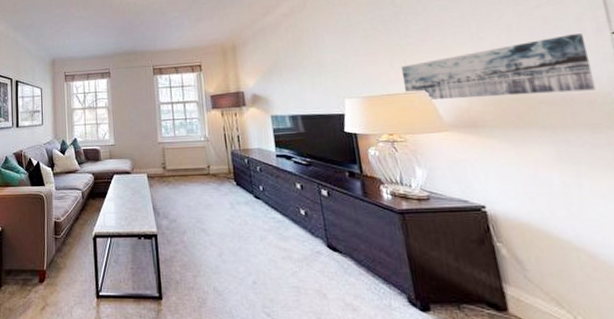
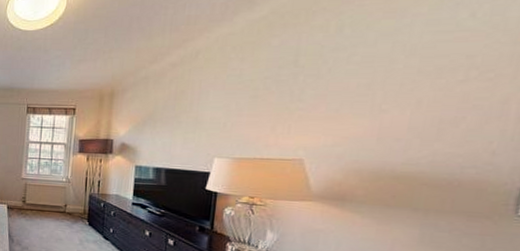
wall art: present [400,34,597,100] -> none [280,116,504,179]

